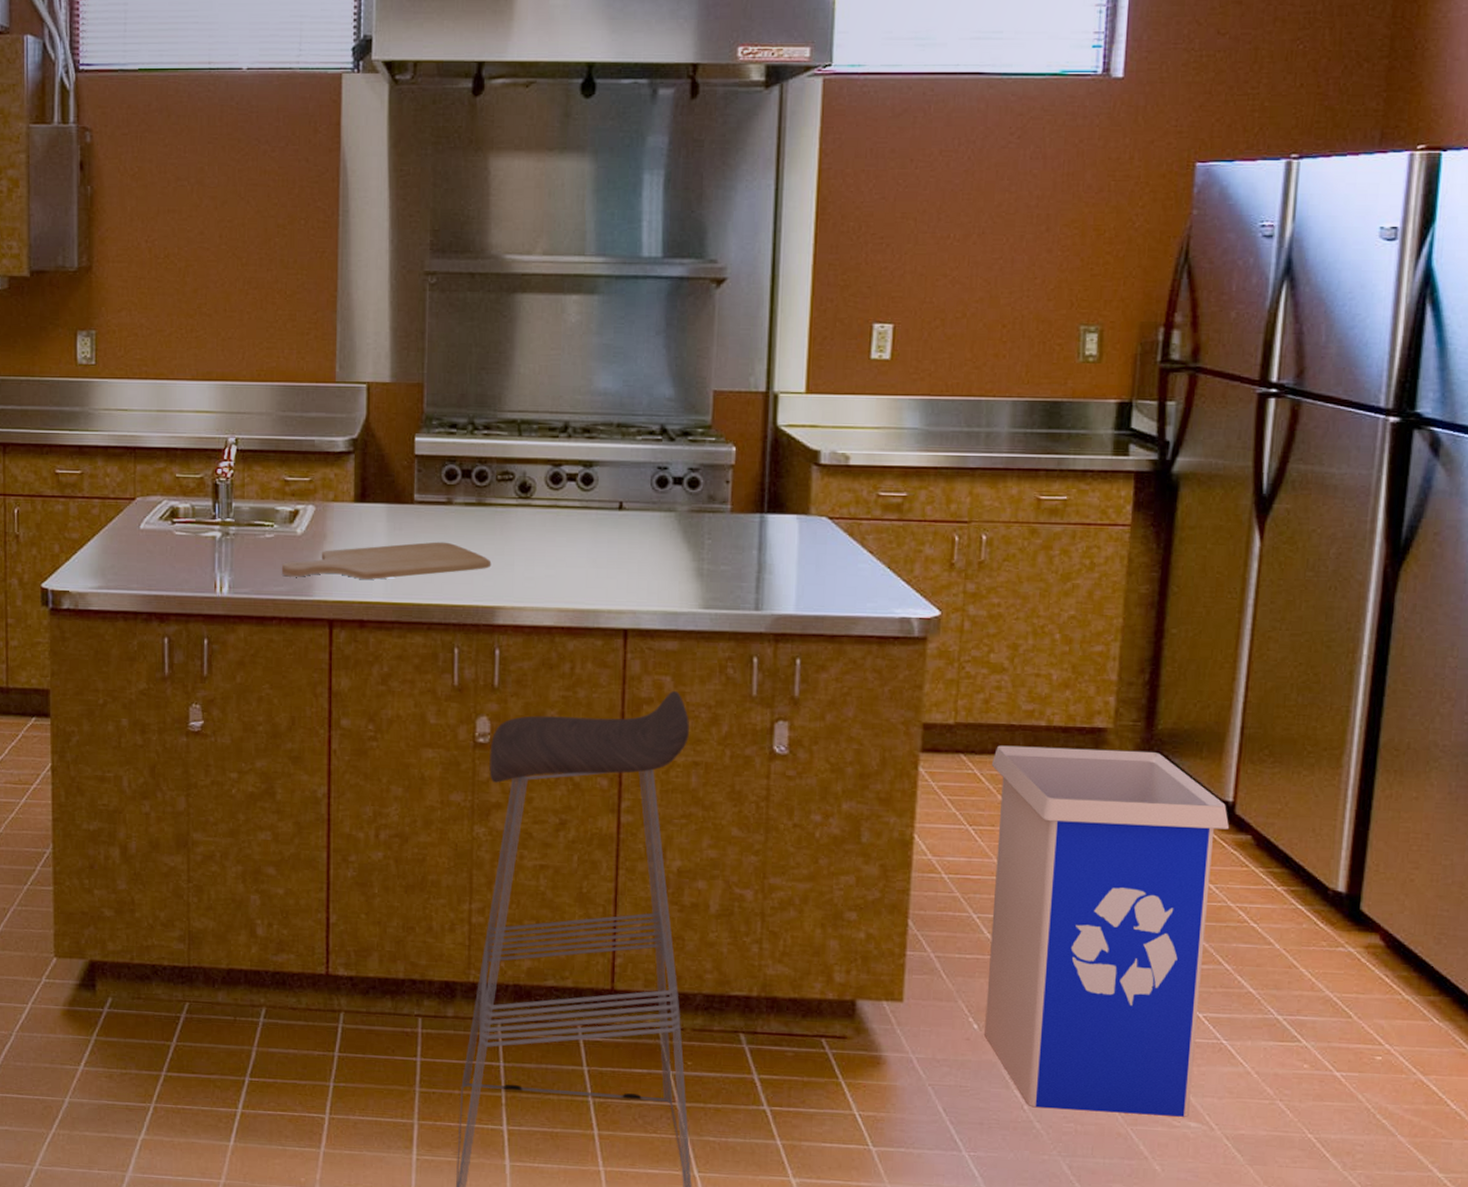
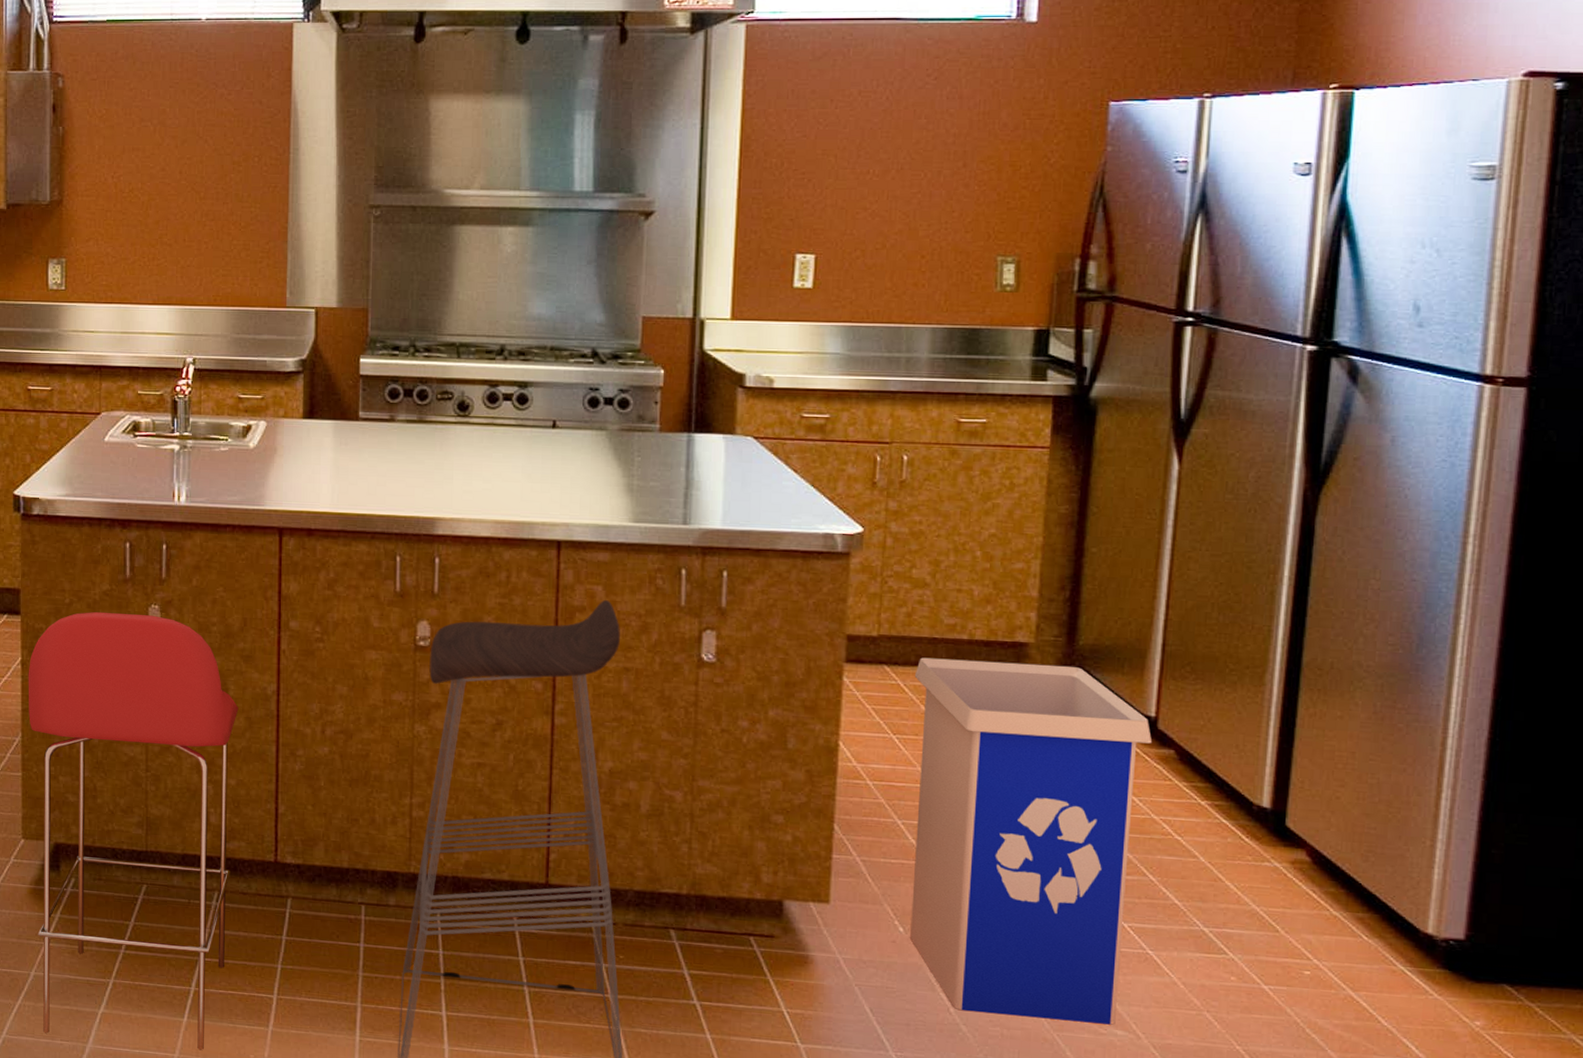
bar stool: none [59,713,287,1176] -> present [28,612,239,1051]
chopping board: present [281,541,492,580] -> none [235,456,432,492]

